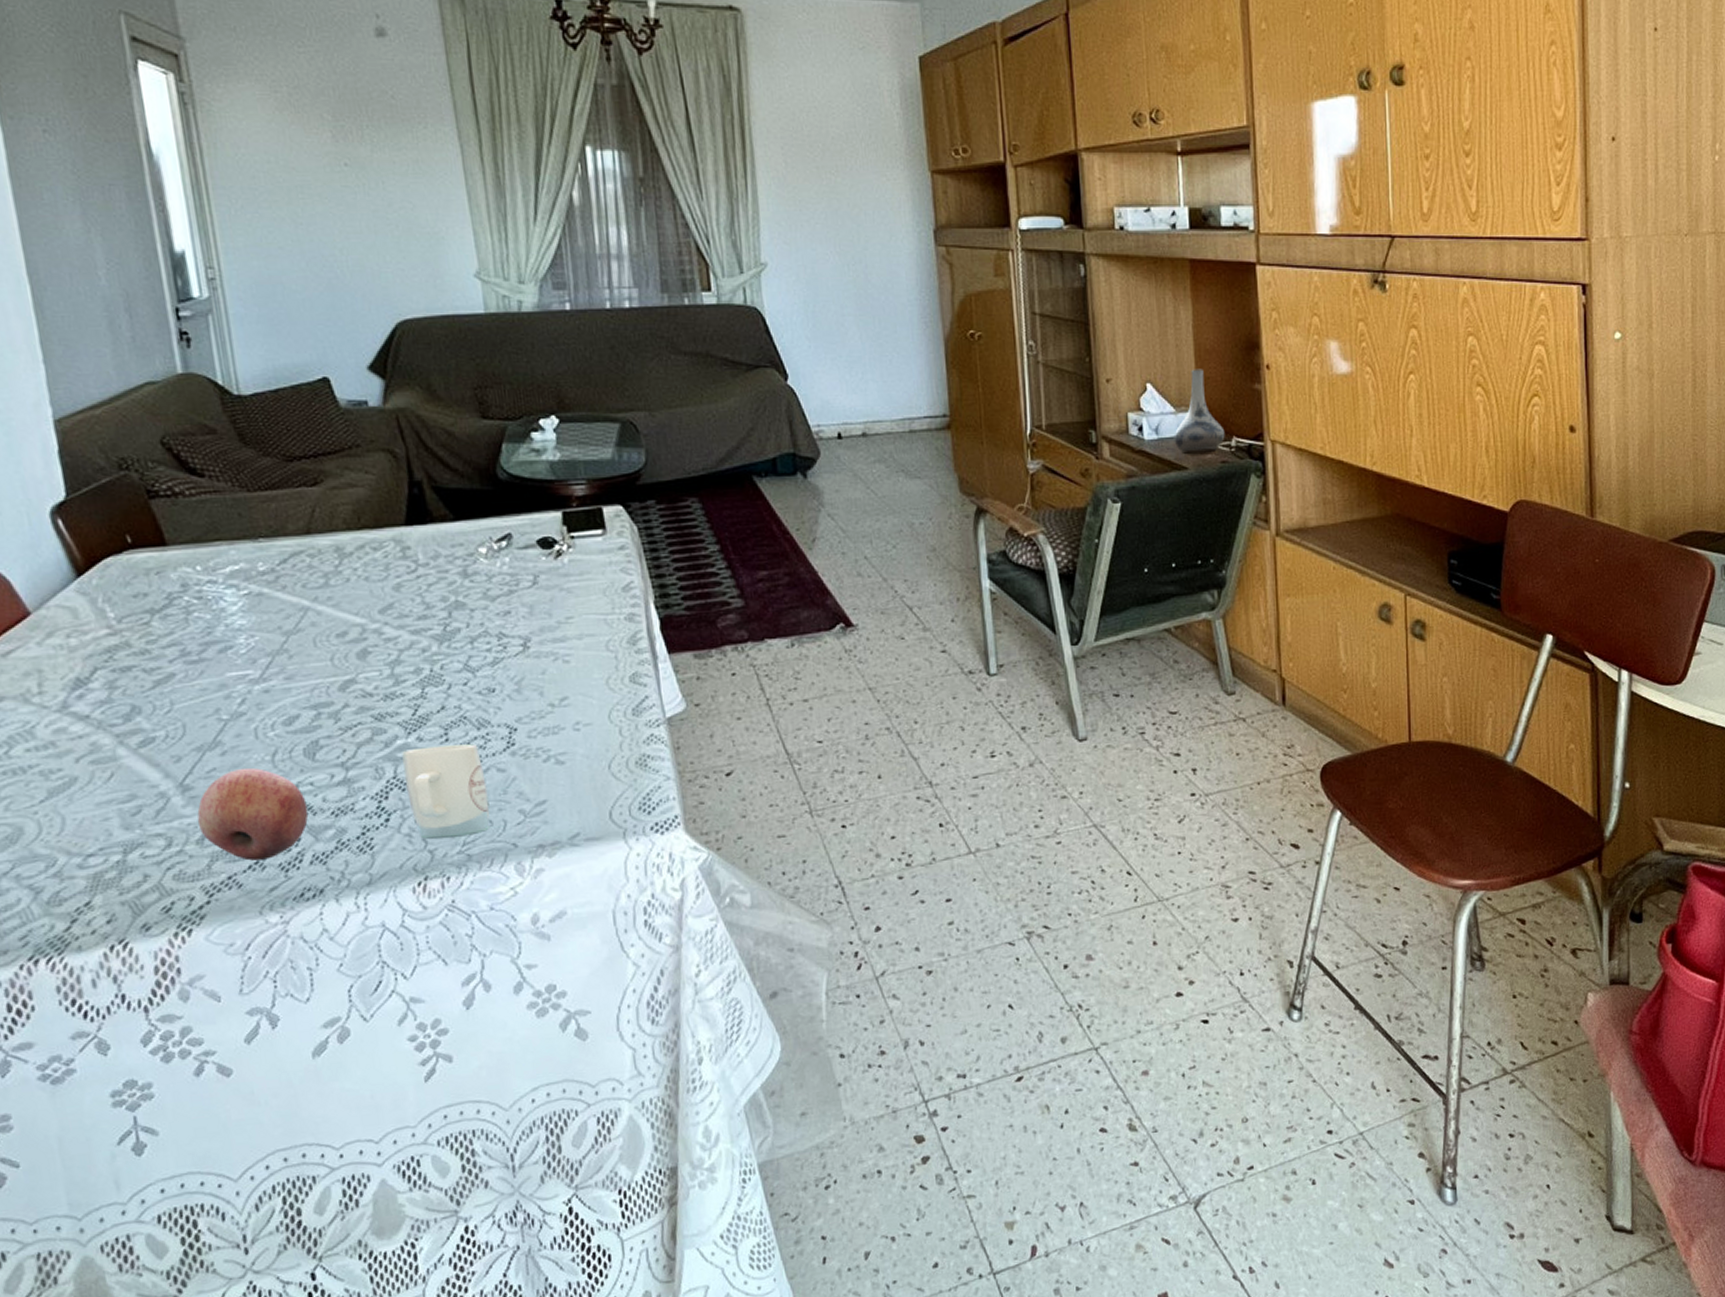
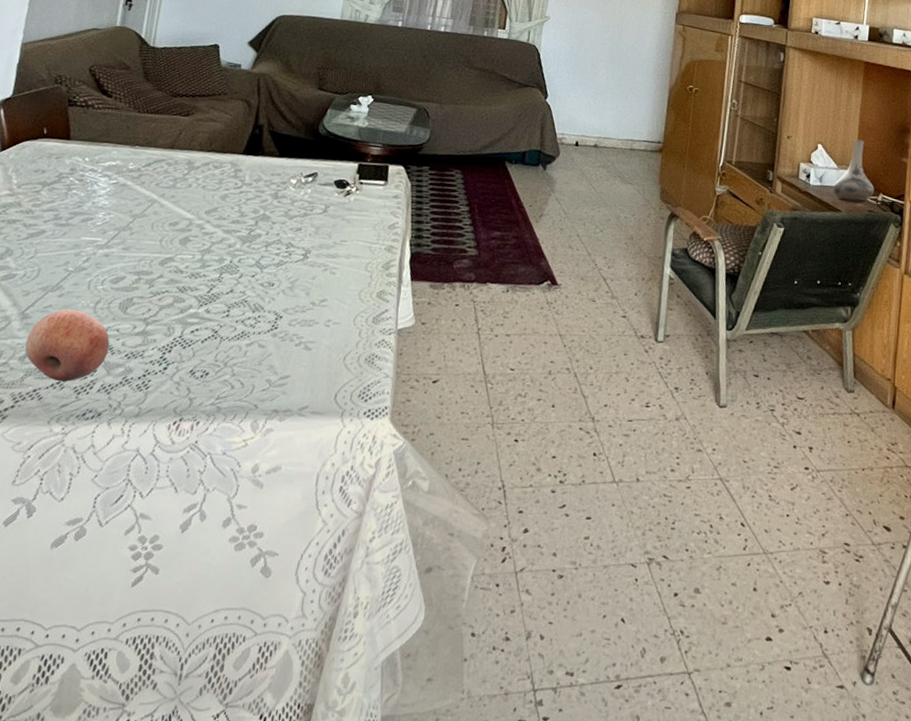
mug: present [402,744,491,840] -> none [185,317,250,393]

